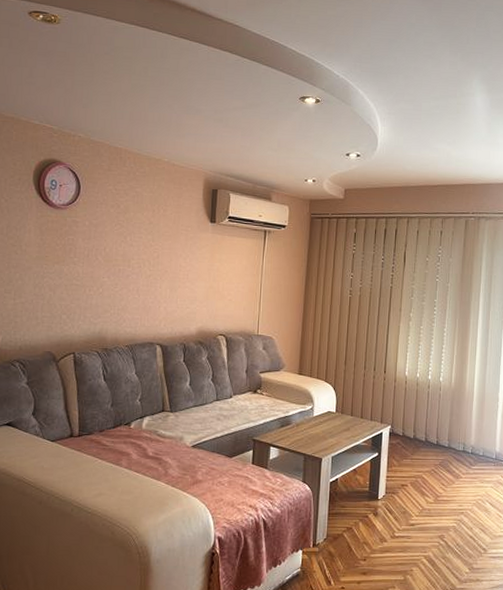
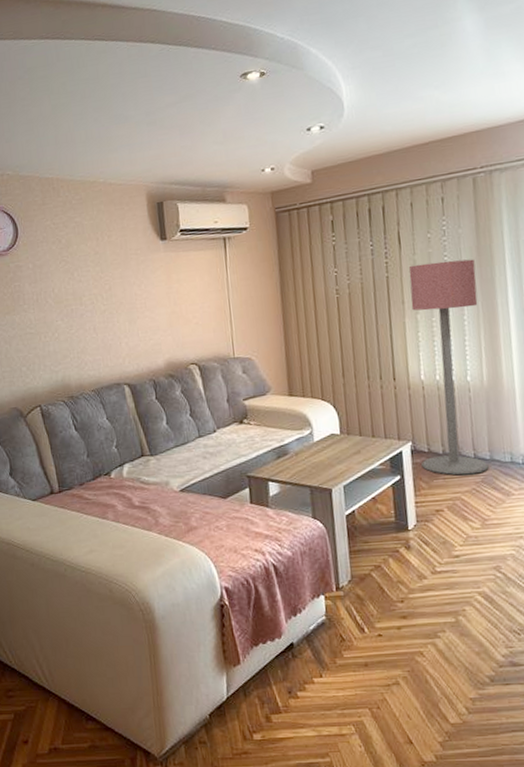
floor lamp: none [396,281,458,458] -> present [408,259,489,475]

